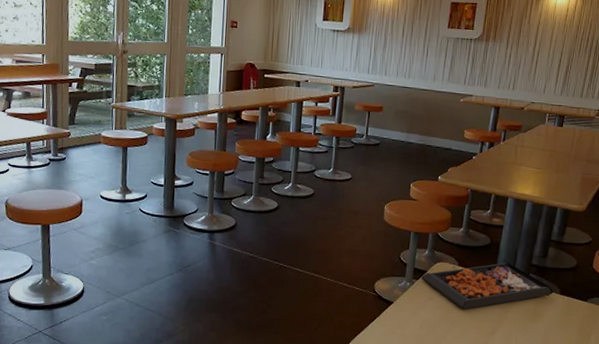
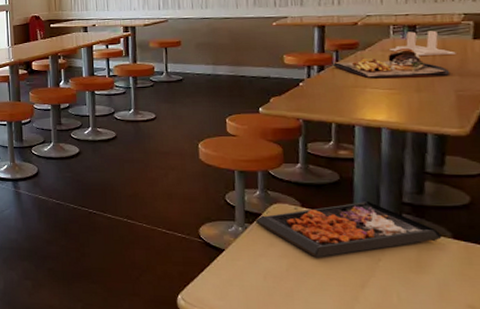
food tray: none [500,134,581,161] -> present [332,48,451,79]
napkin holder: none [542,120,588,143] -> present [388,30,456,56]

